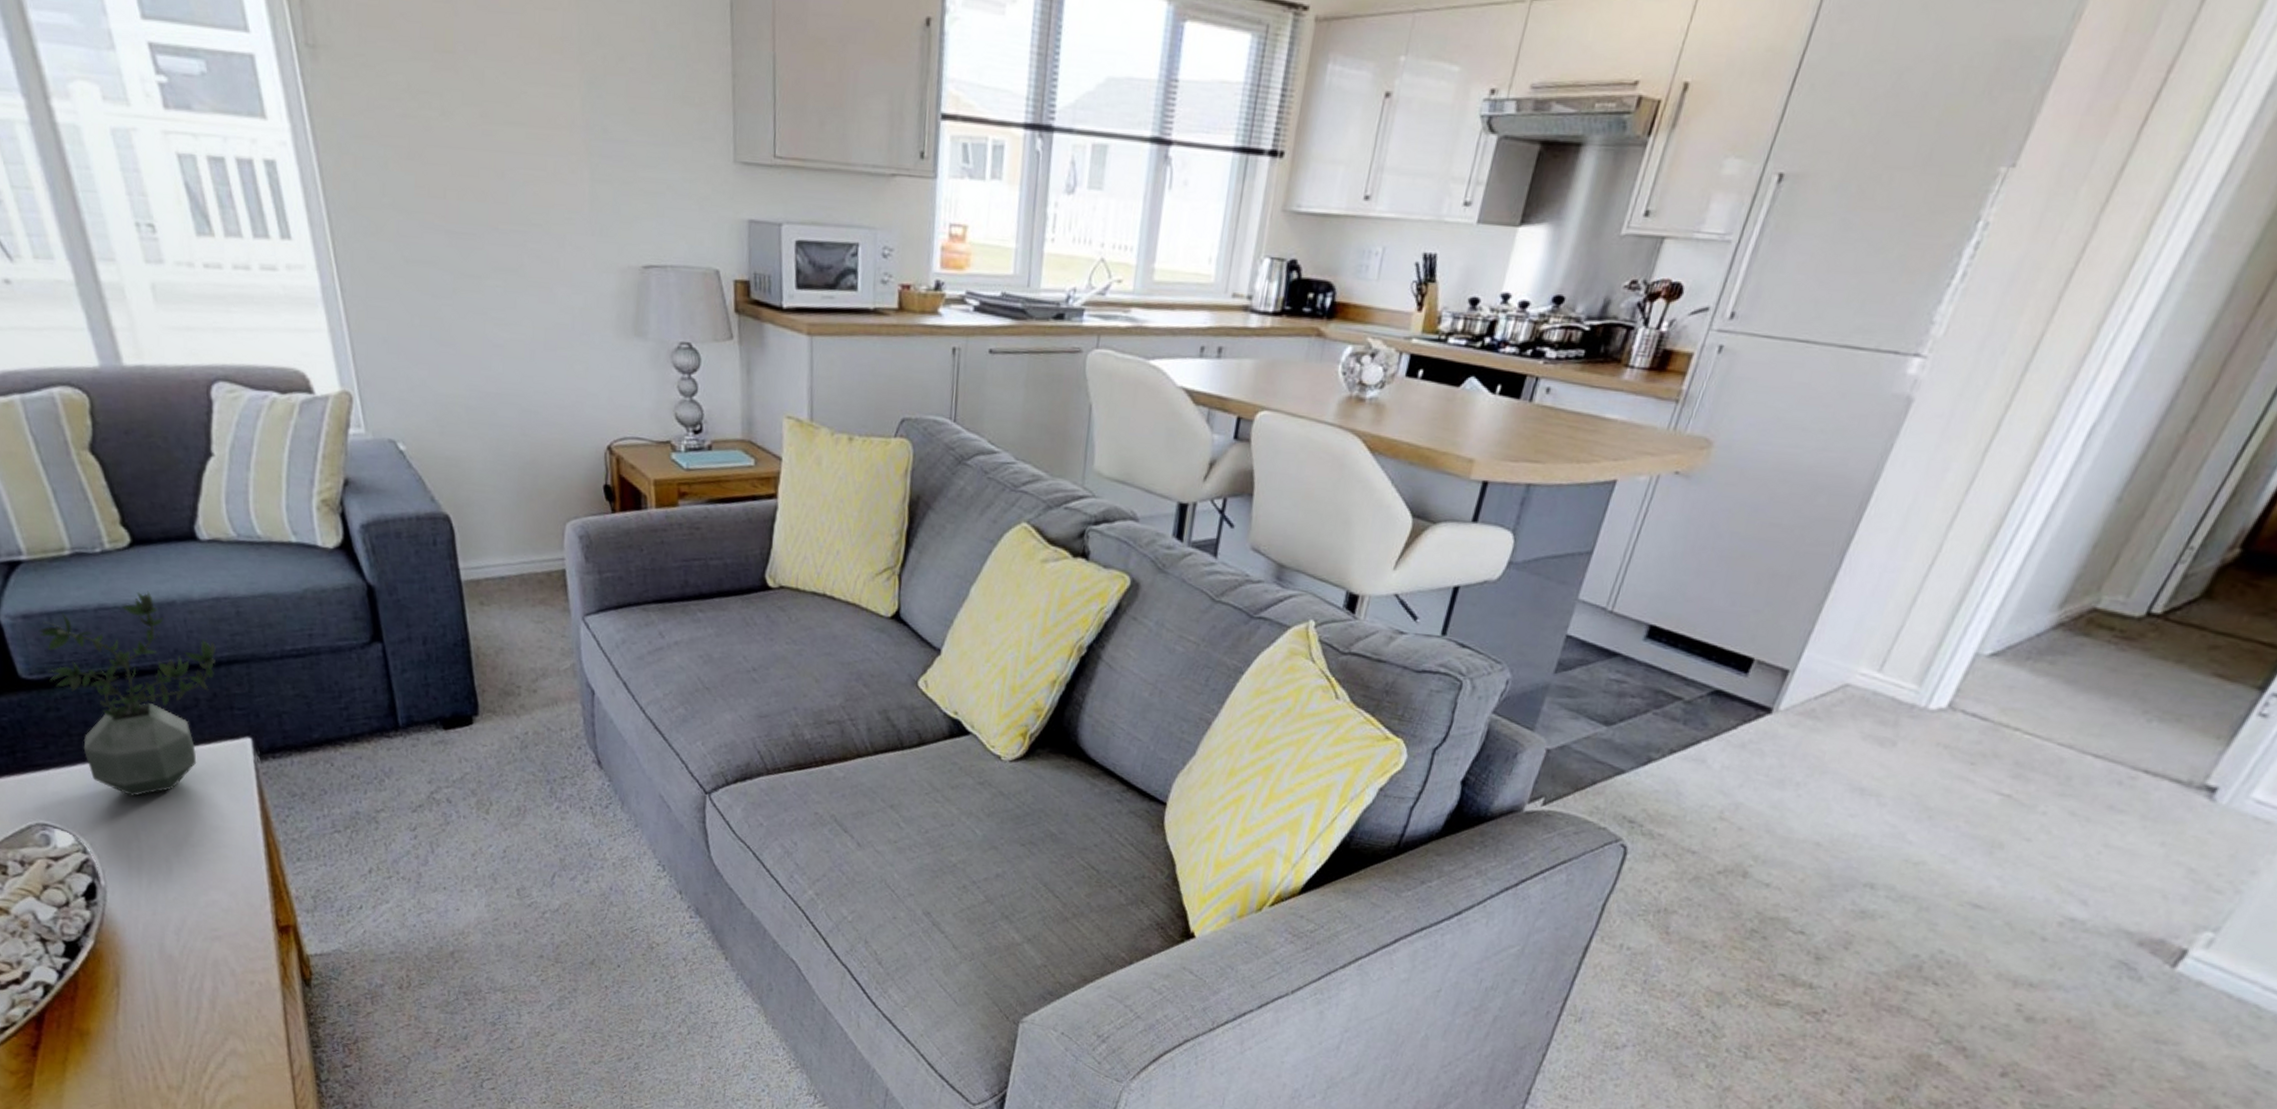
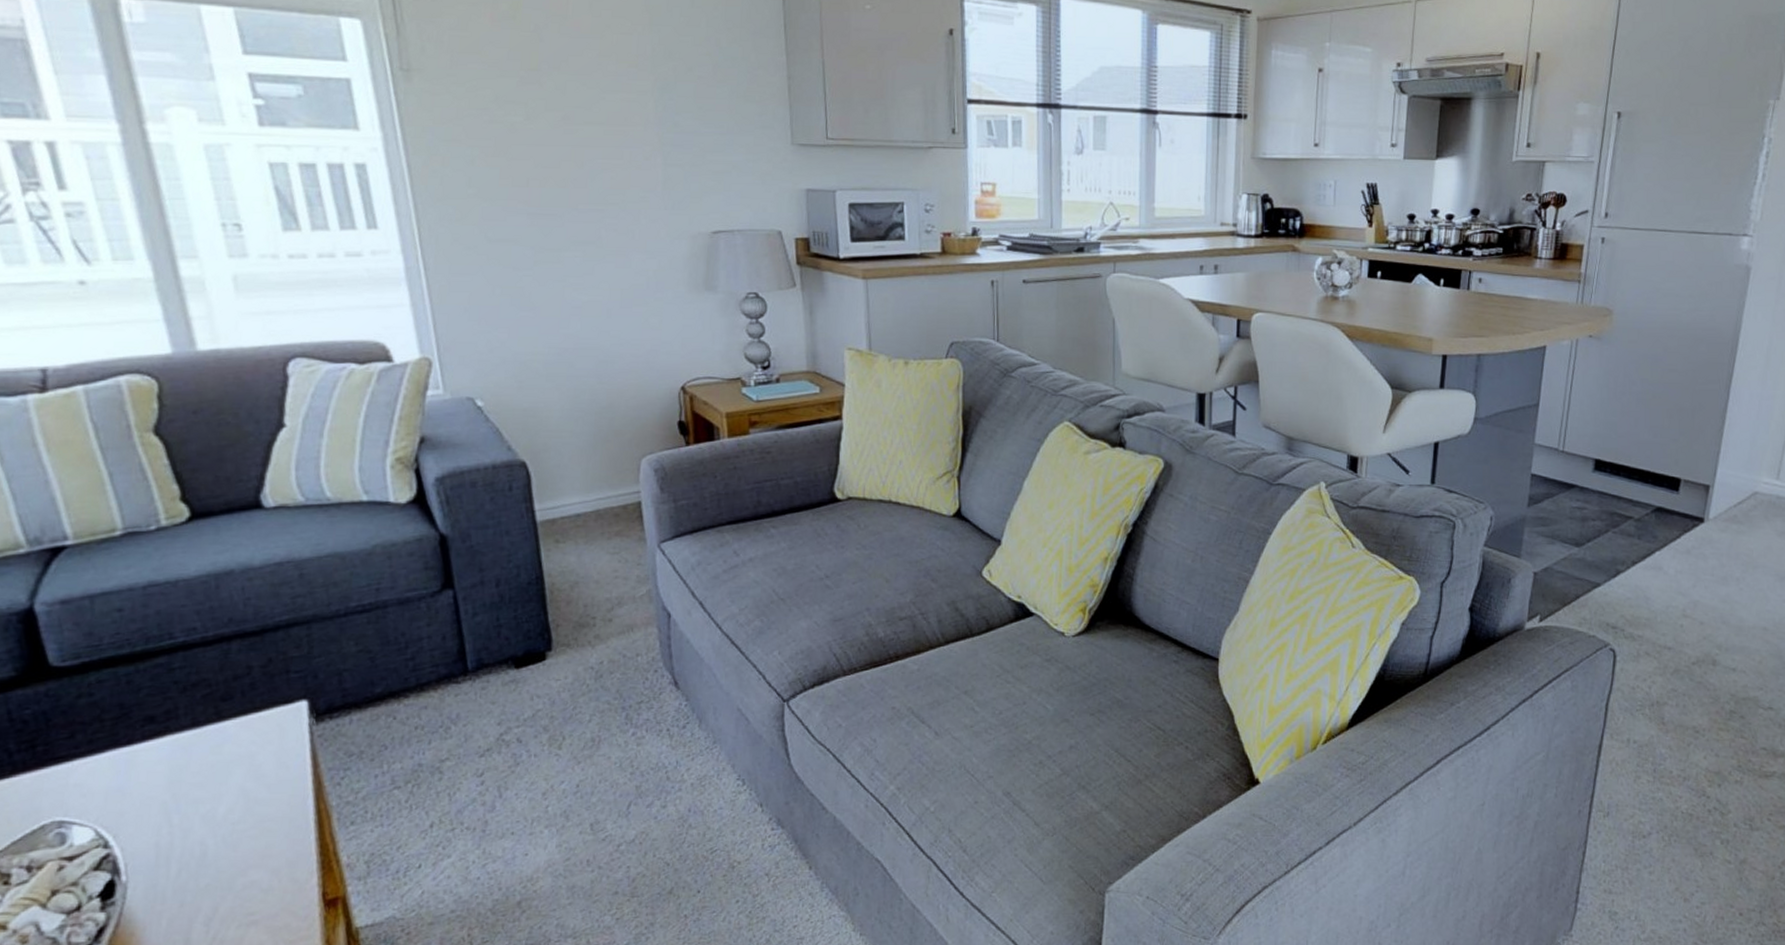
potted plant: present [39,591,216,797] -> none [77,563,275,778]

